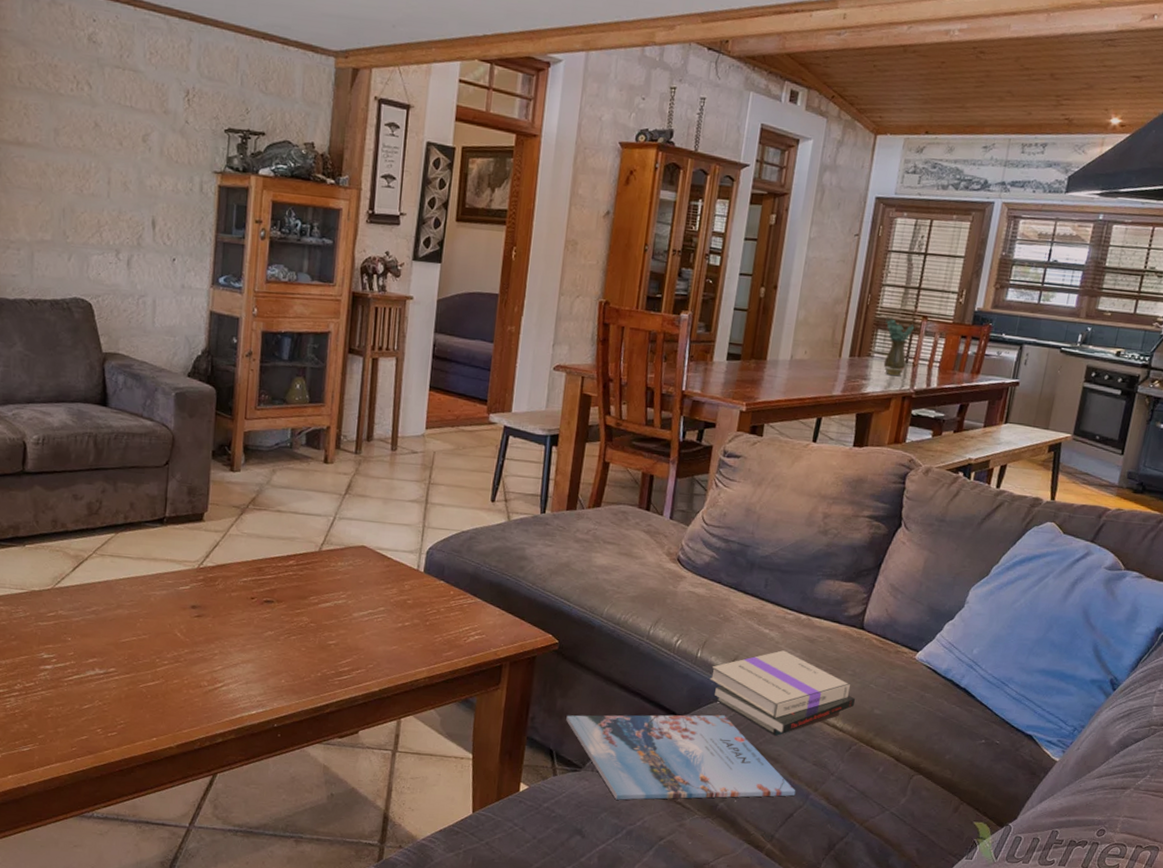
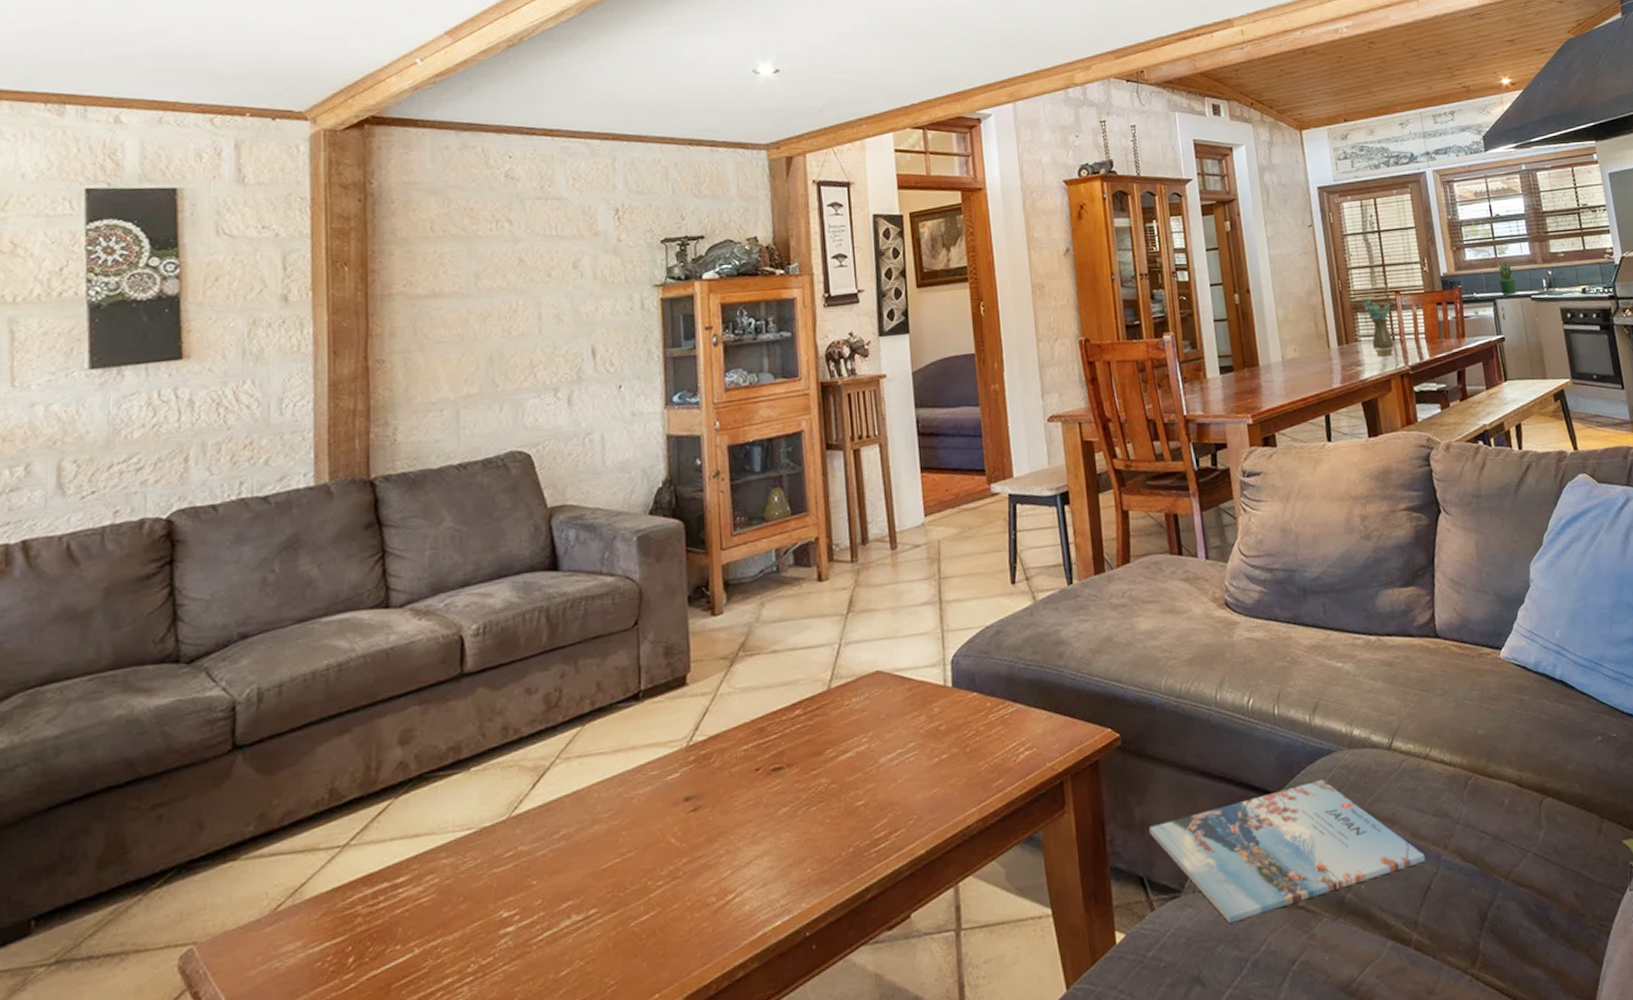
books: present [710,650,855,736] -> none [1293,683,1455,791]
planter: none [1031,307,1052,343] -> present [1497,261,1517,296]

